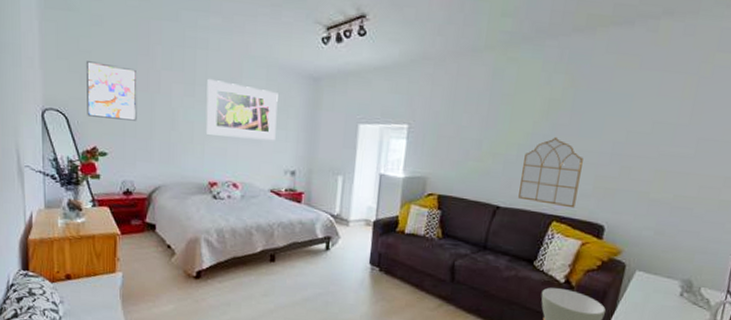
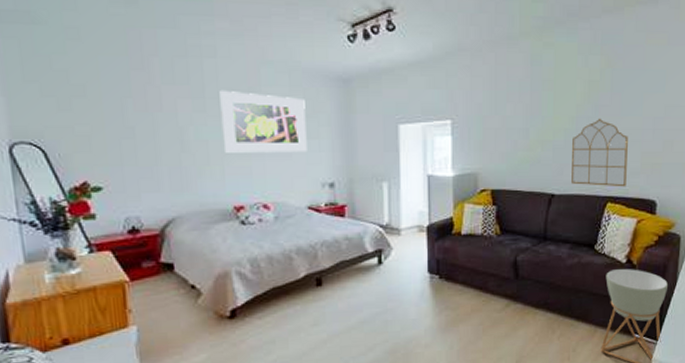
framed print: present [85,61,137,121] -> none [62,82,137,147]

